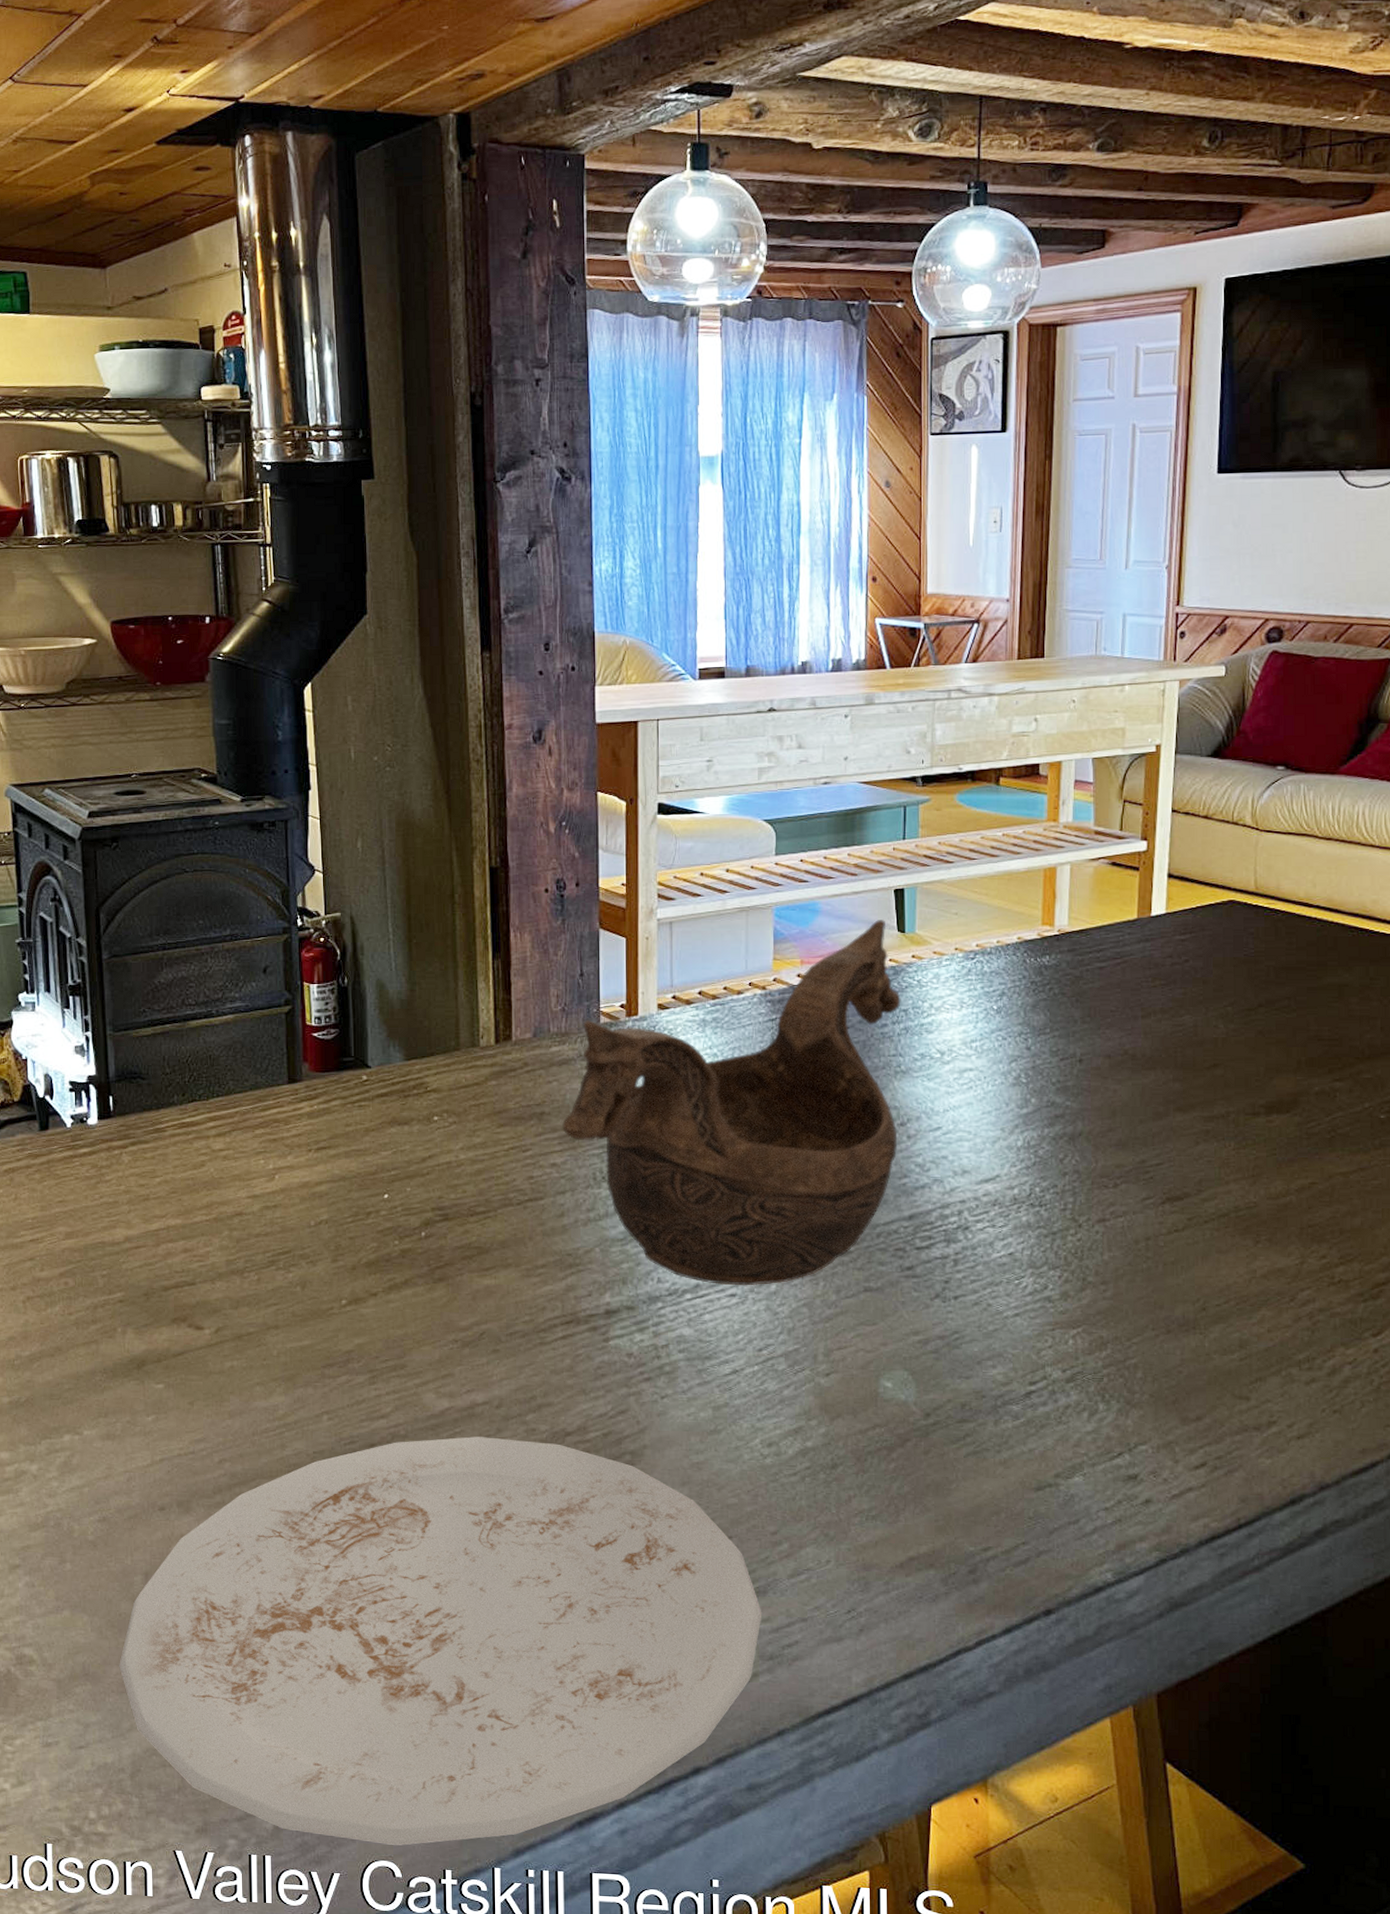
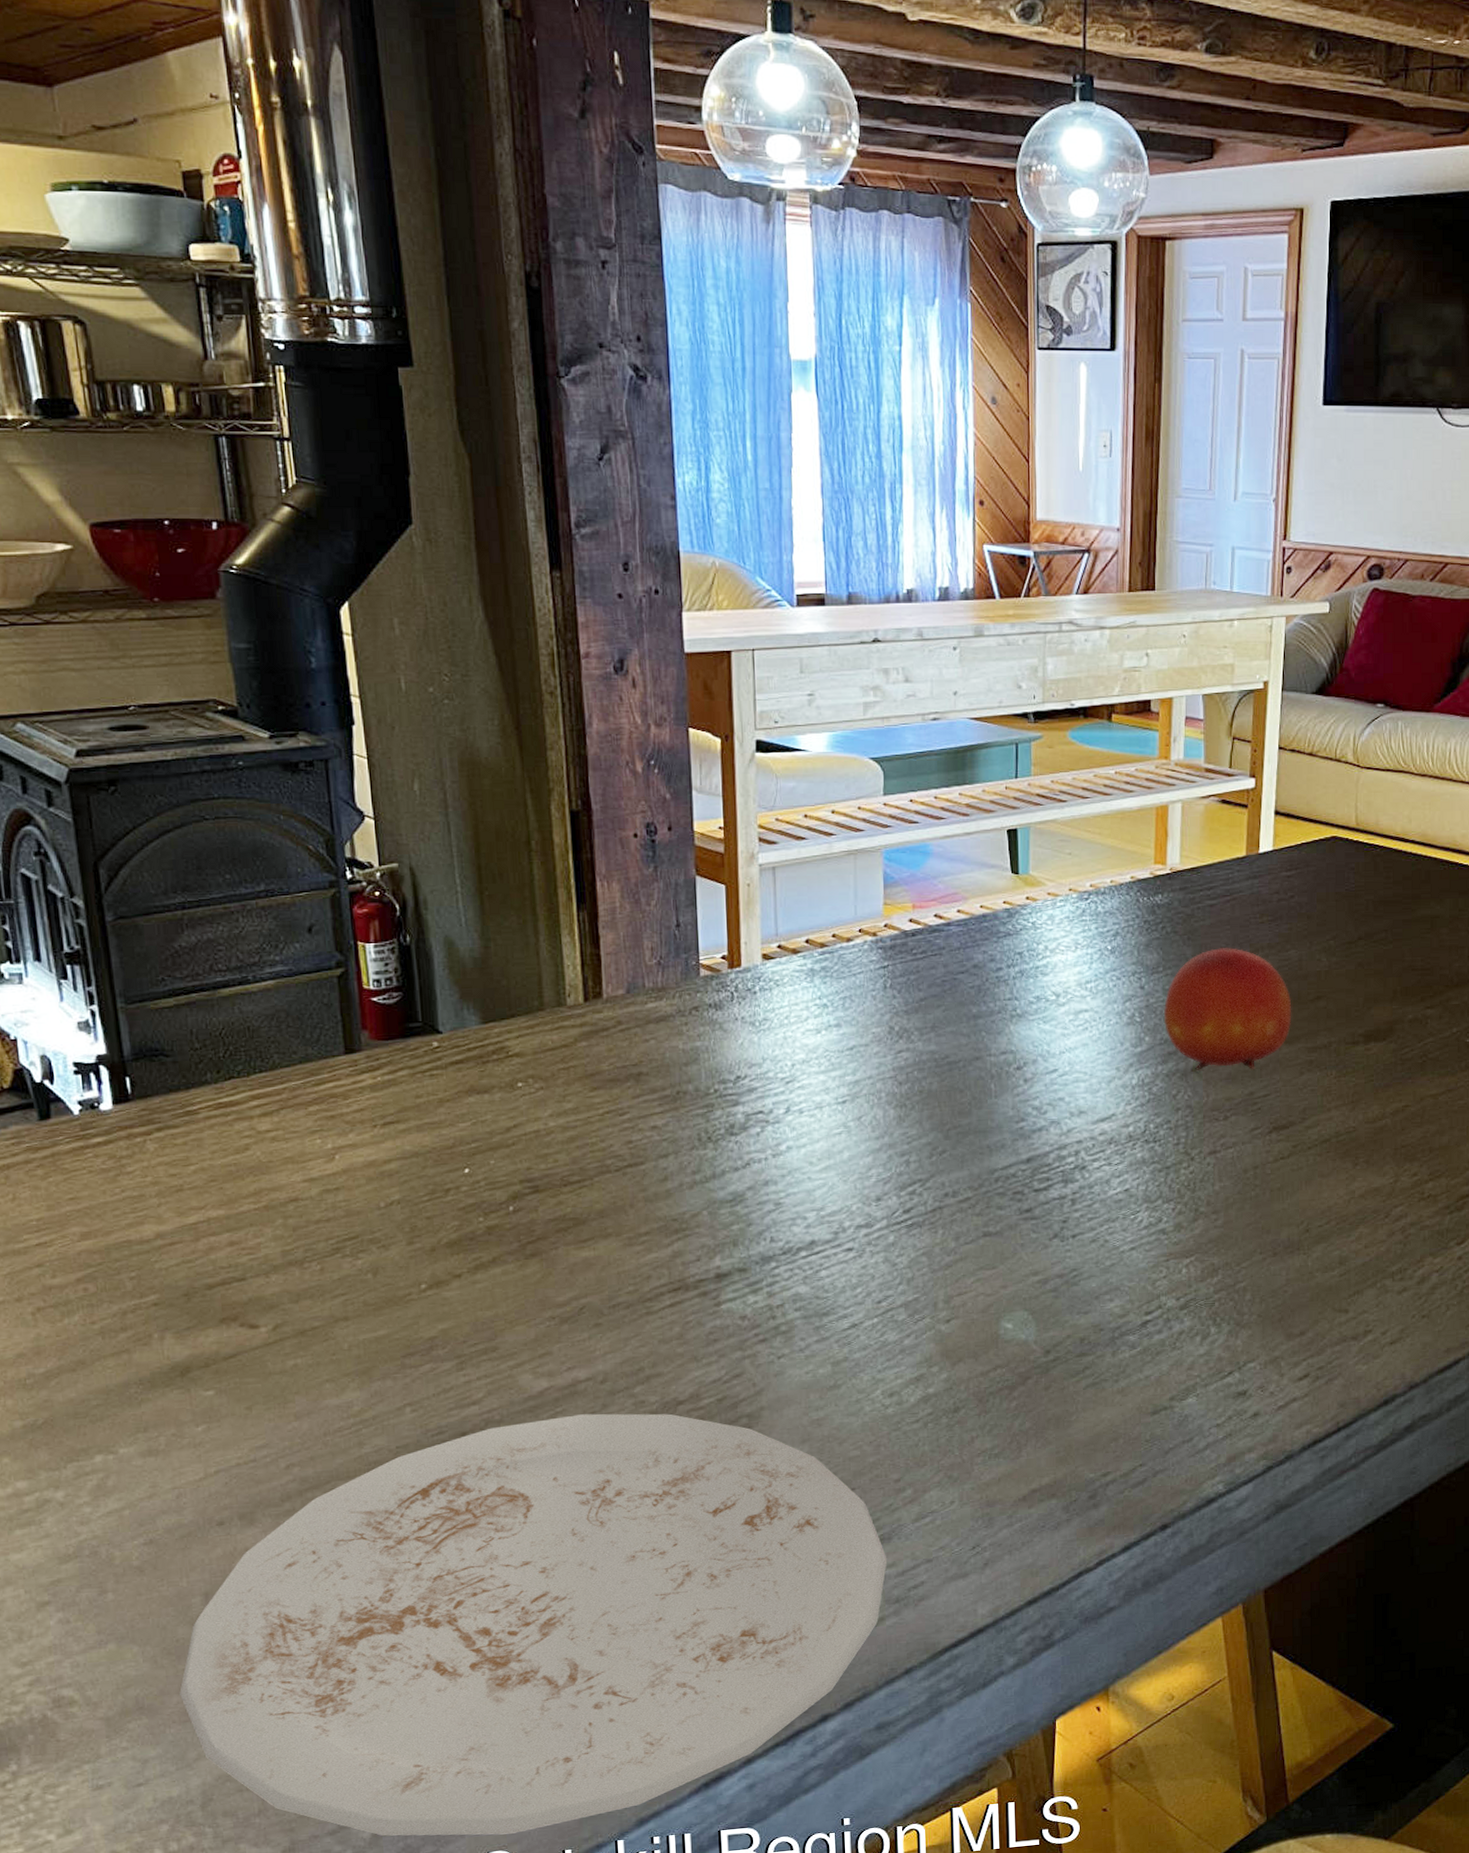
decorative bowl: present [562,920,901,1286] -> none [662,861,1016,1241]
fruit: none [1051,1011,1187,1138] -> present [1164,948,1292,1072]

